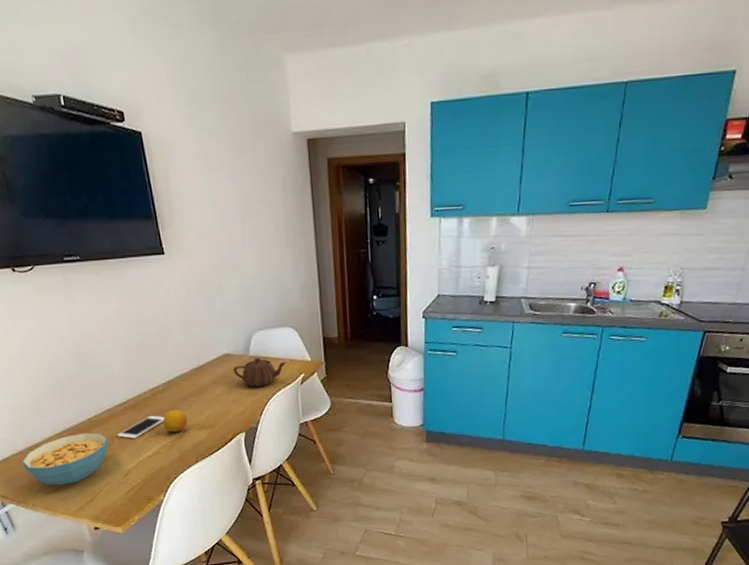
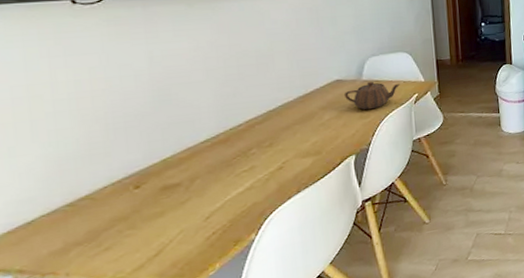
cereal bowl: present [22,432,109,485] -> none [56,175,187,246]
cell phone: present [117,415,165,439] -> none [200,148,262,177]
fruit: present [162,409,188,433] -> none [259,139,290,164]

